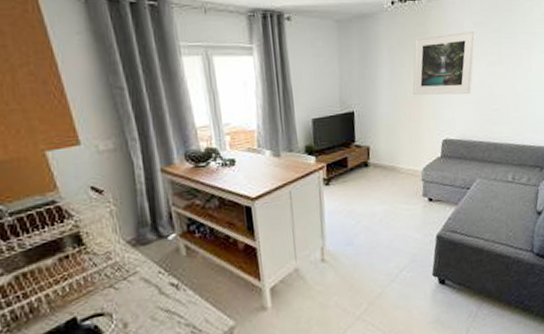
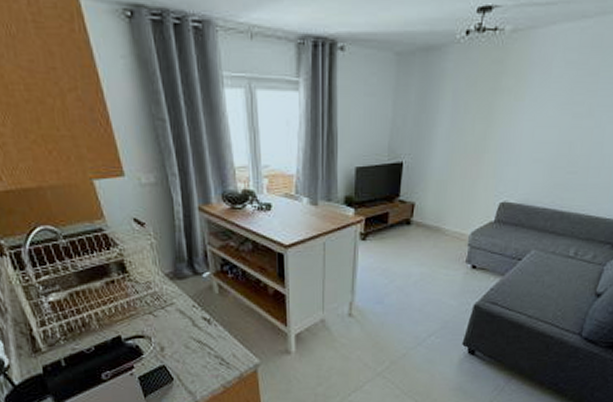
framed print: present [412,29,477,96] -> none [474,70,567,152]

